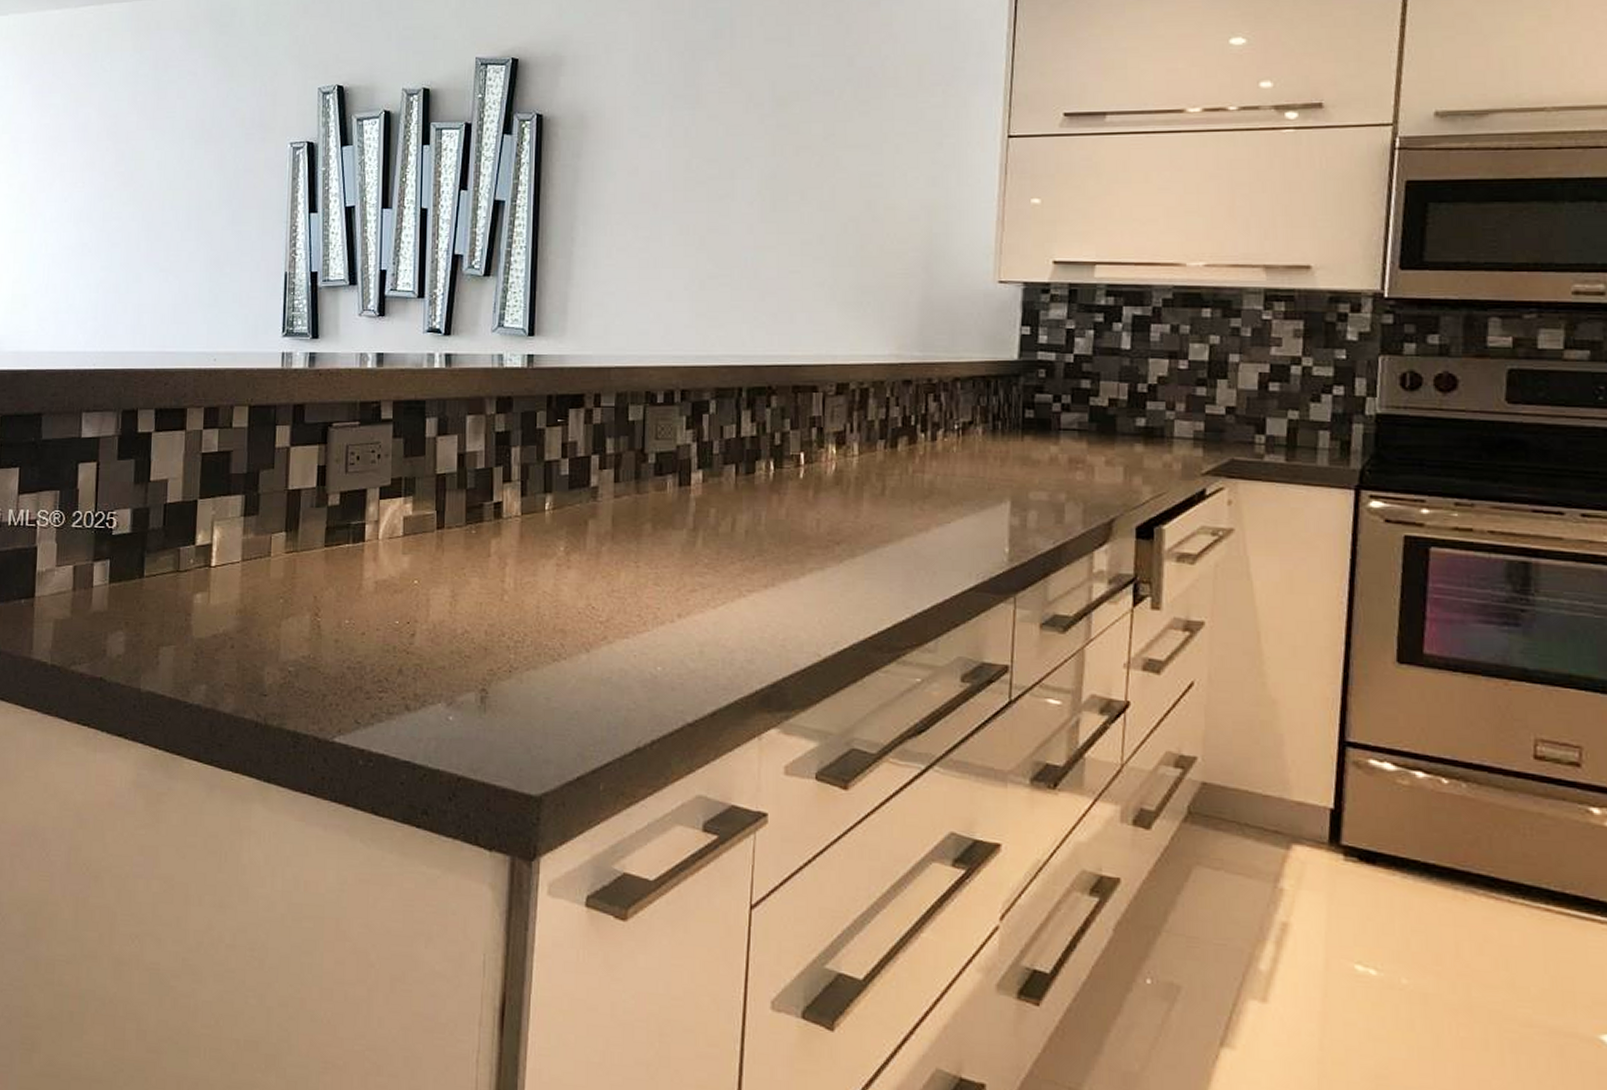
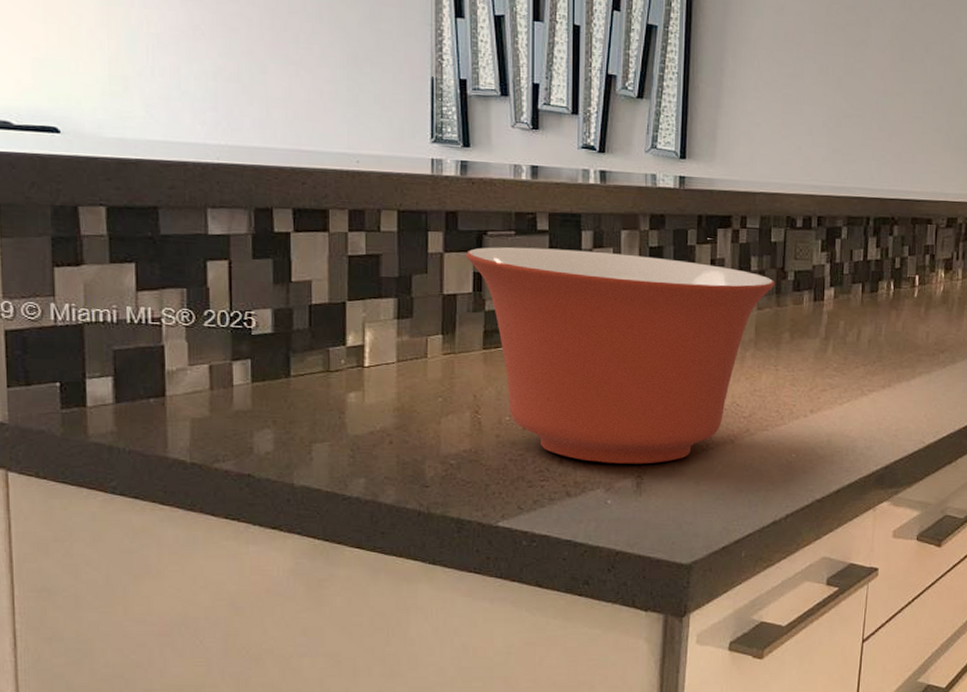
mixing bowl: none [310,438,634,676] -> present [465,247,776,464]

